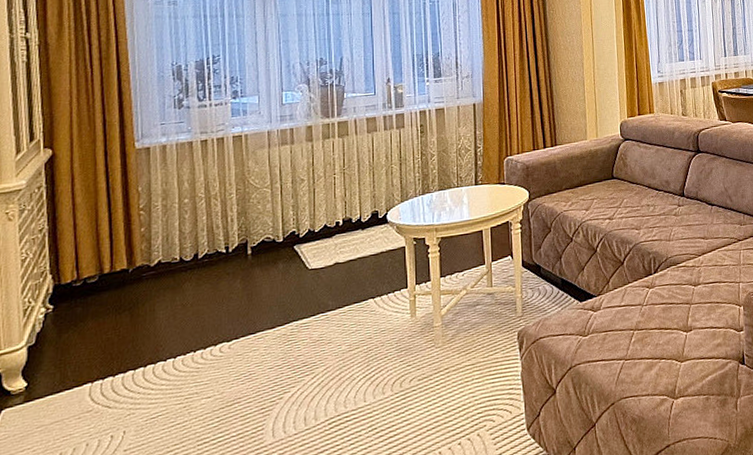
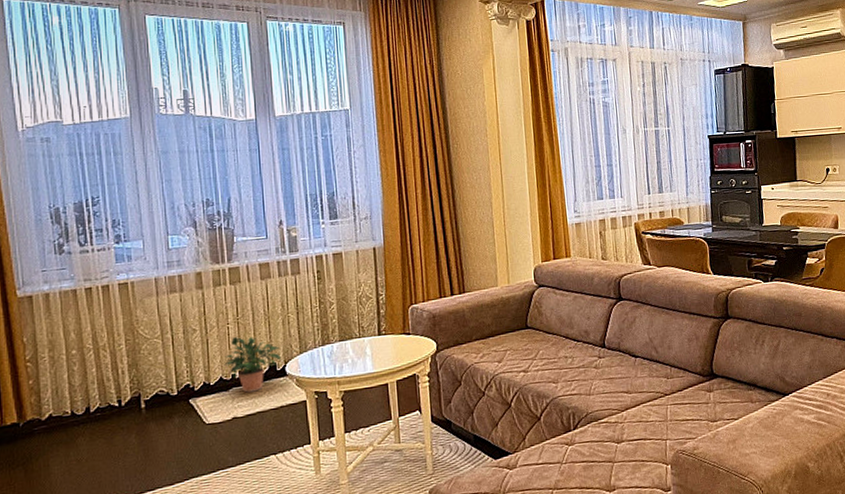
potted plant: none [329,186,384,240] -> present [224,336,282,393]

